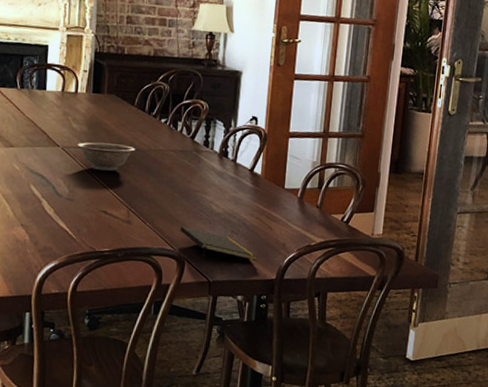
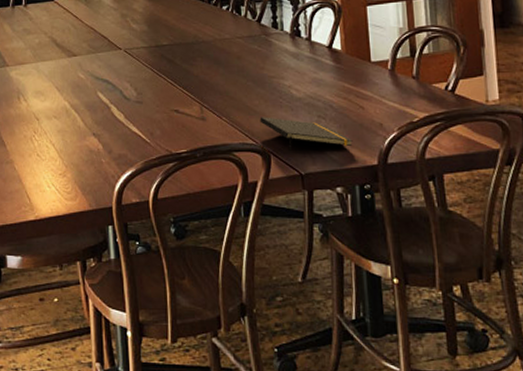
decorative bowl: present [76,142,135,172] -> none [138,38,200,69]

